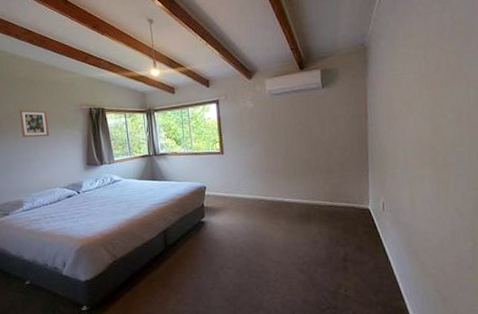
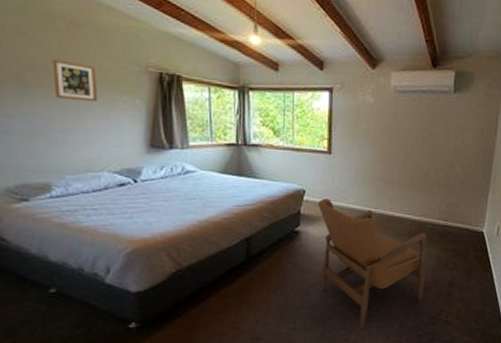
armchair: none [218,192,320,306] -> present [318,198,427,329]

